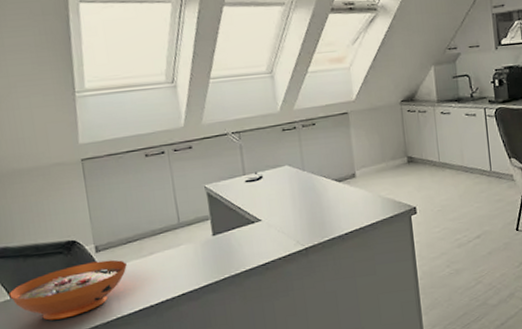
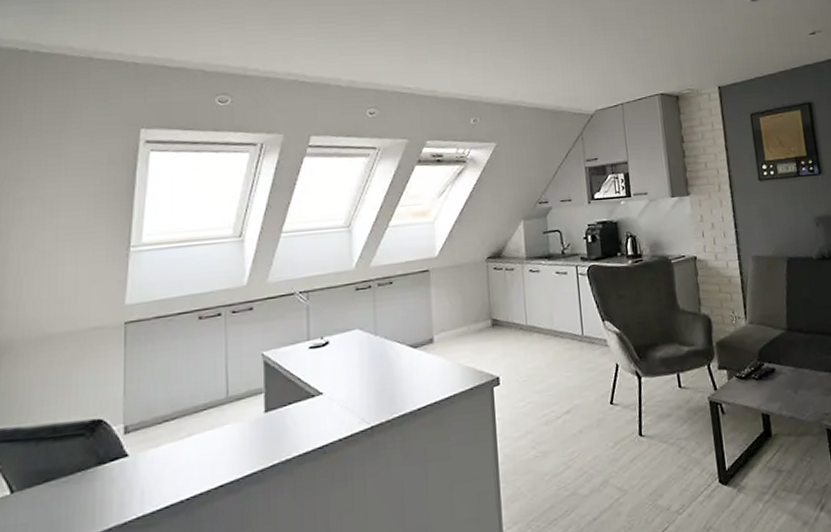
decorative bowl: present [9,259,127,320] -> none [10,443,159,522]

